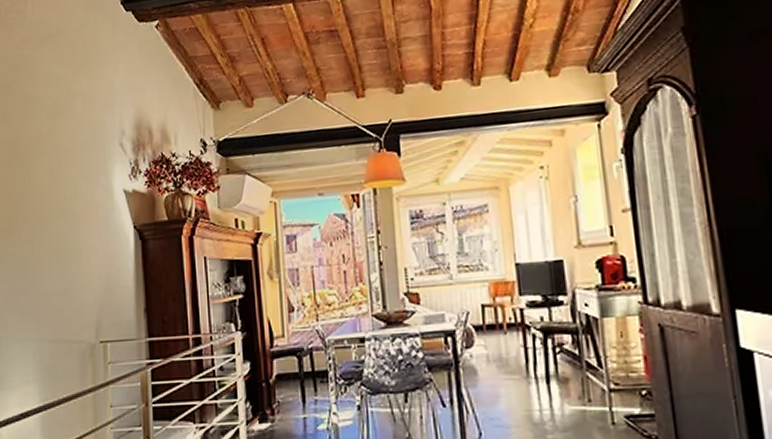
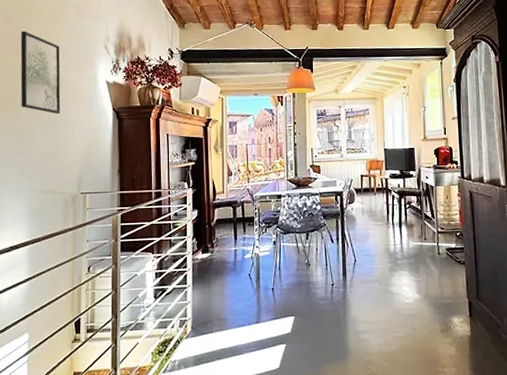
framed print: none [20,131,70,238] -> present [20,31,61,114]

